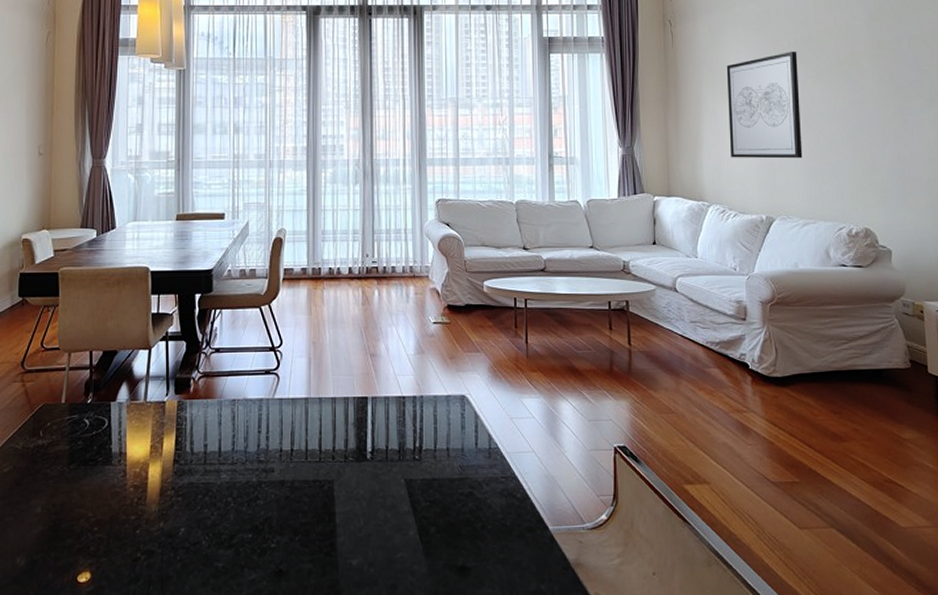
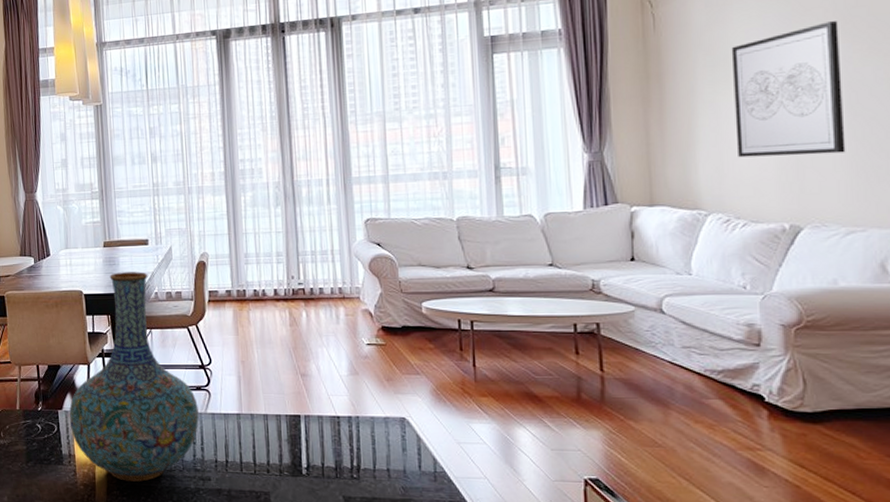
vase: none [123,247,266,479] -> present [69,271,199,482]

